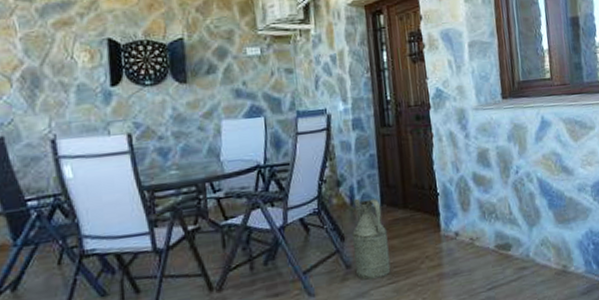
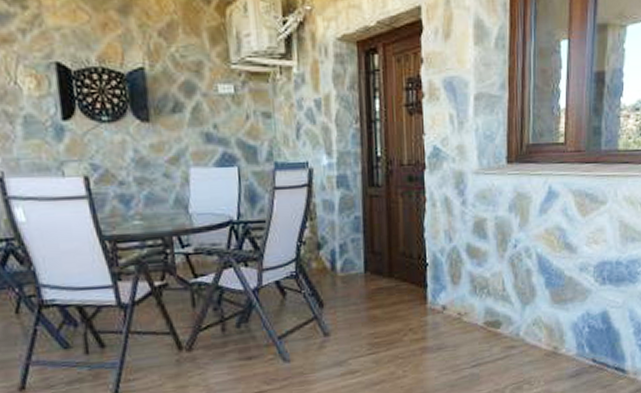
watering can: present [351,198,391,280] -> none [331,263,371,349]

